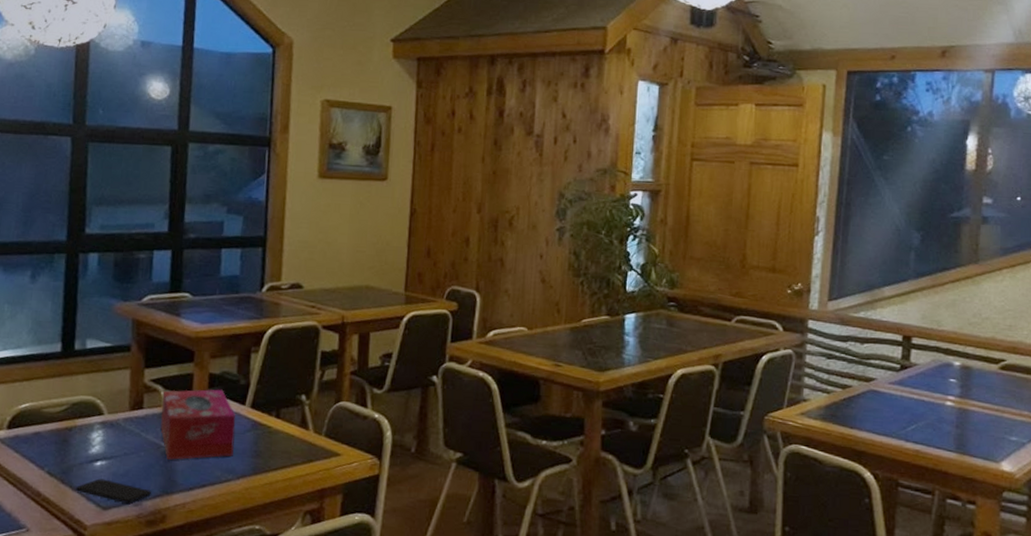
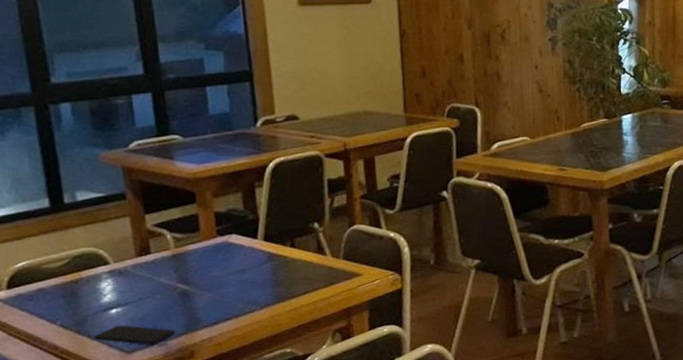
tissue box: present [160,389,236,460] -> none [168,226,254,299]

